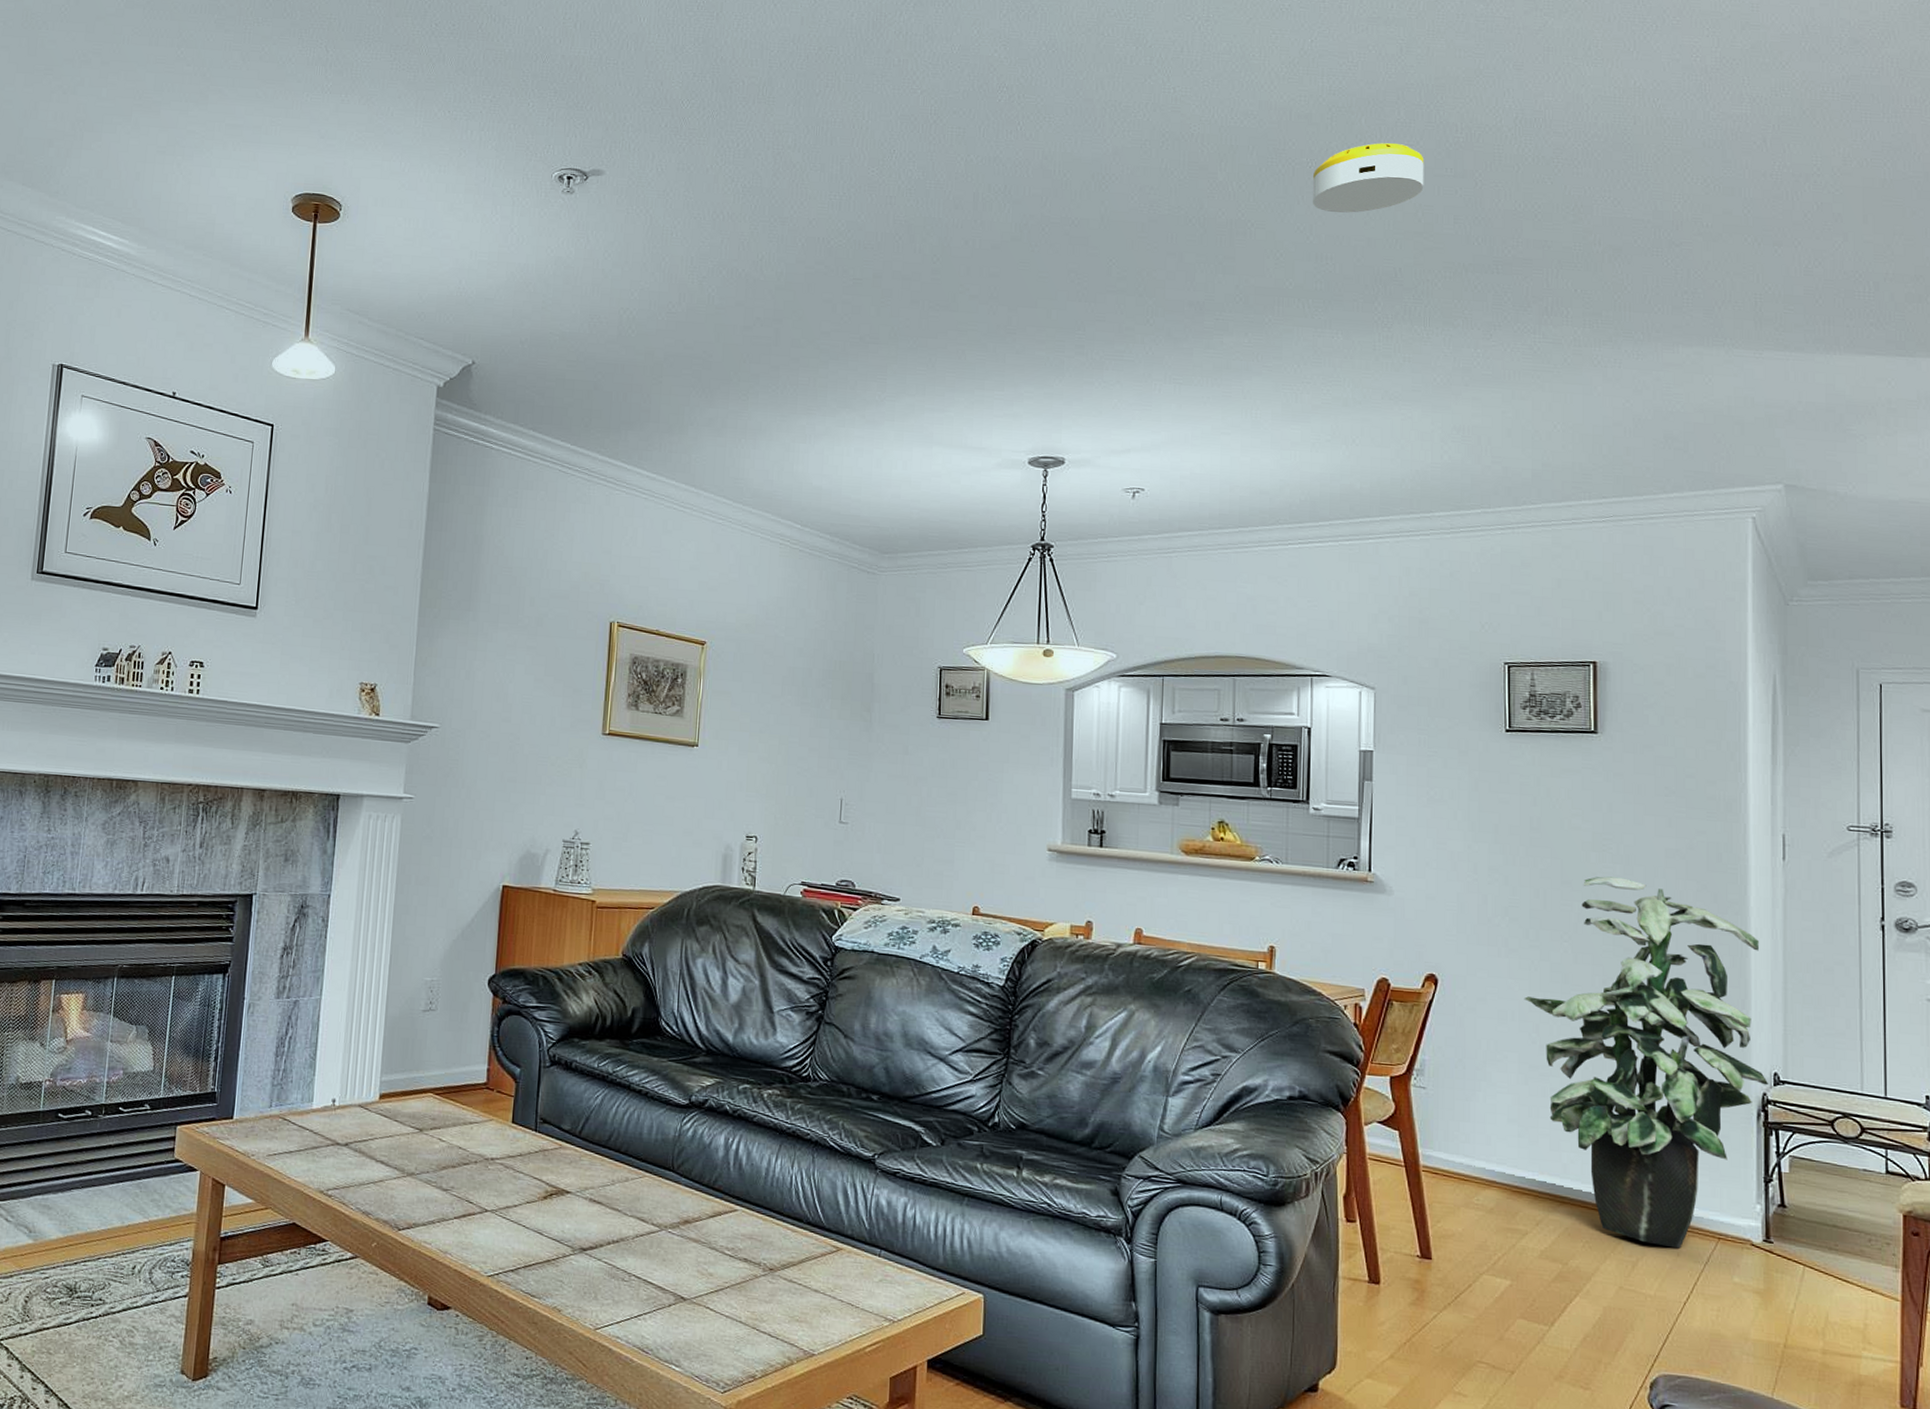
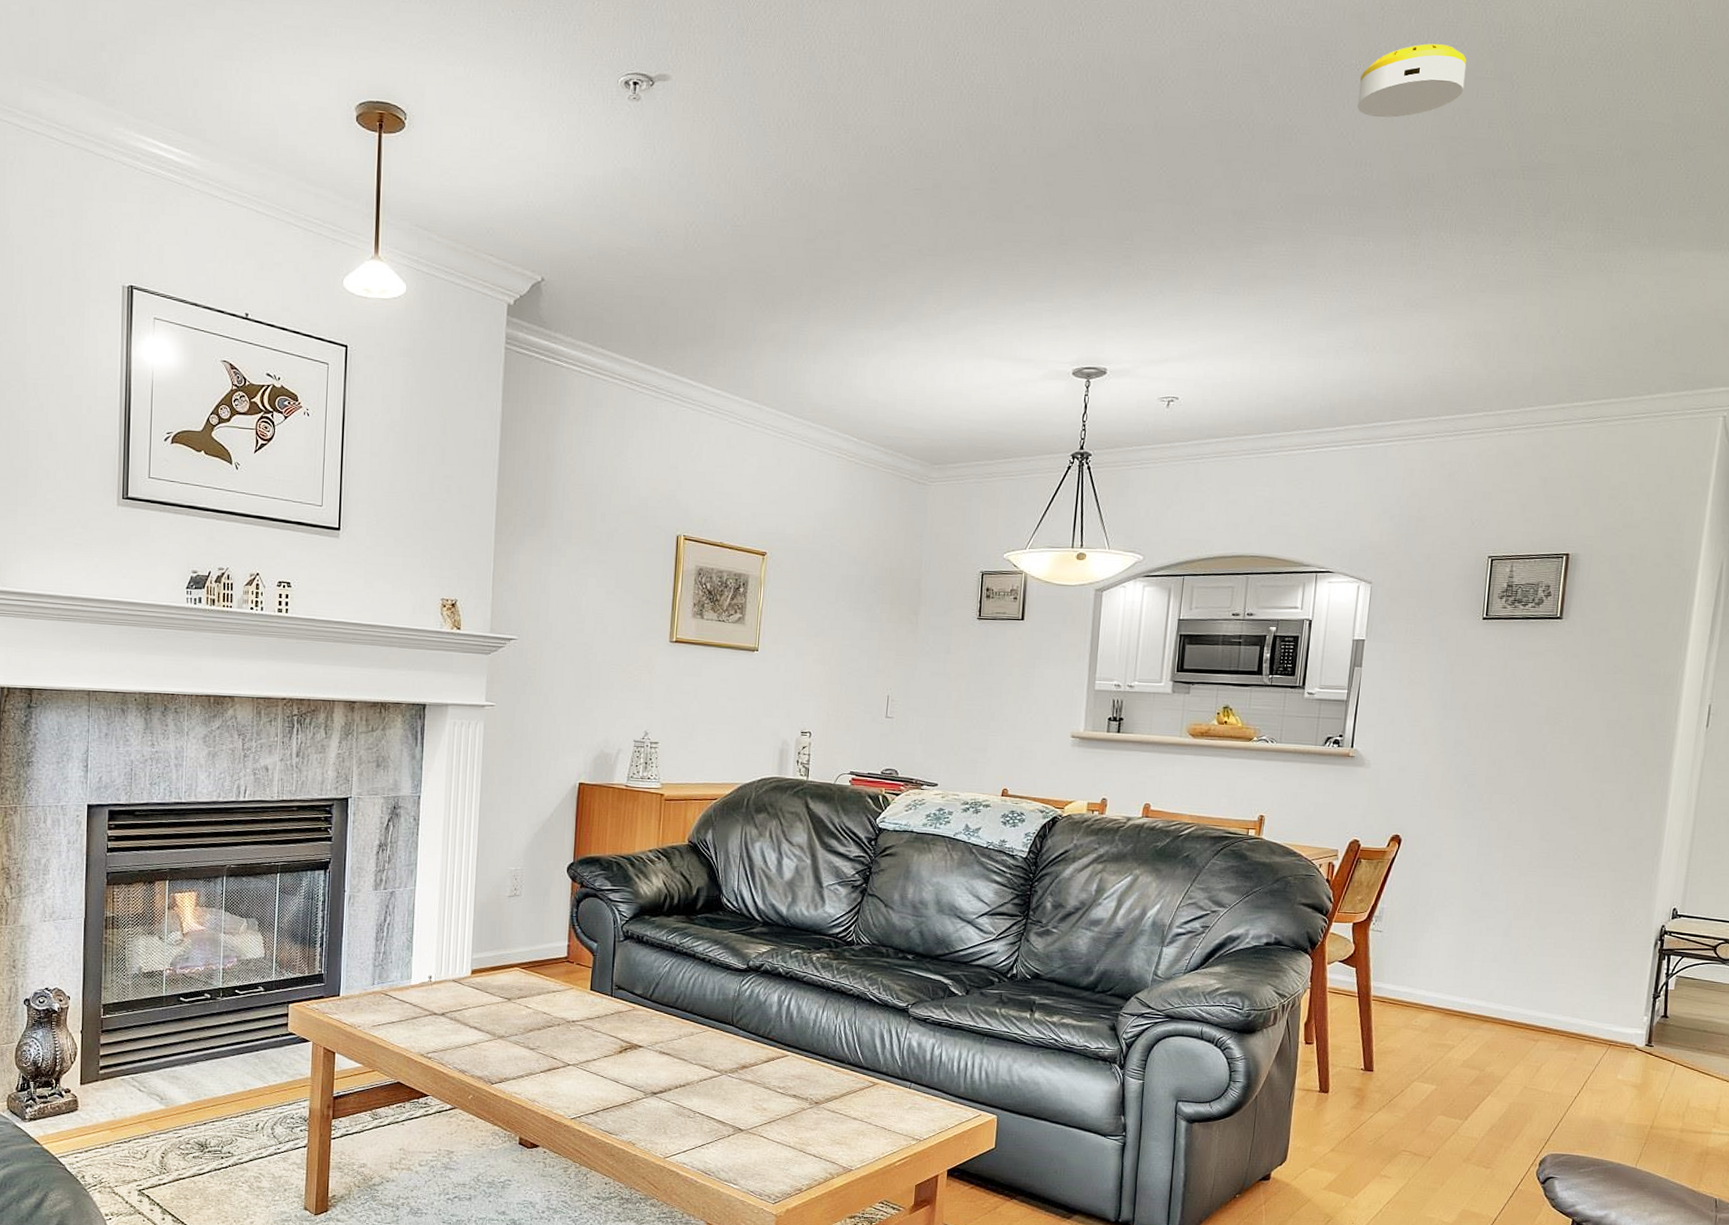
indoor plant: present [1524,876,1769,1249] -> none [1472,746,1677,1054]

